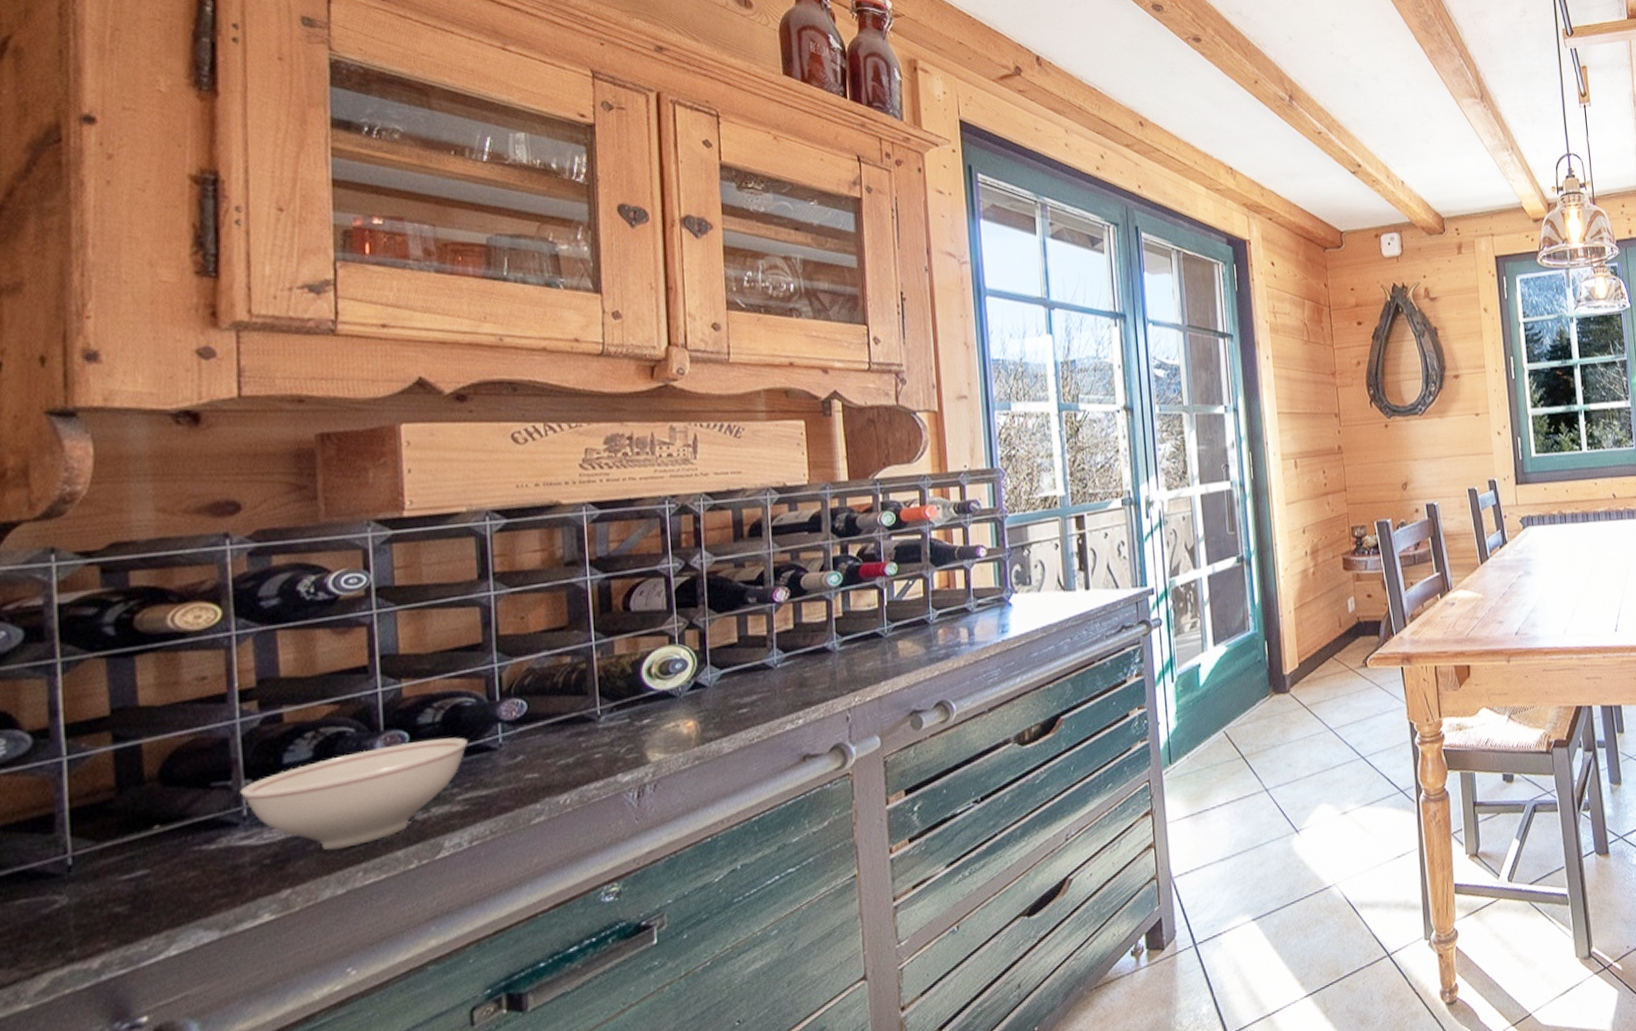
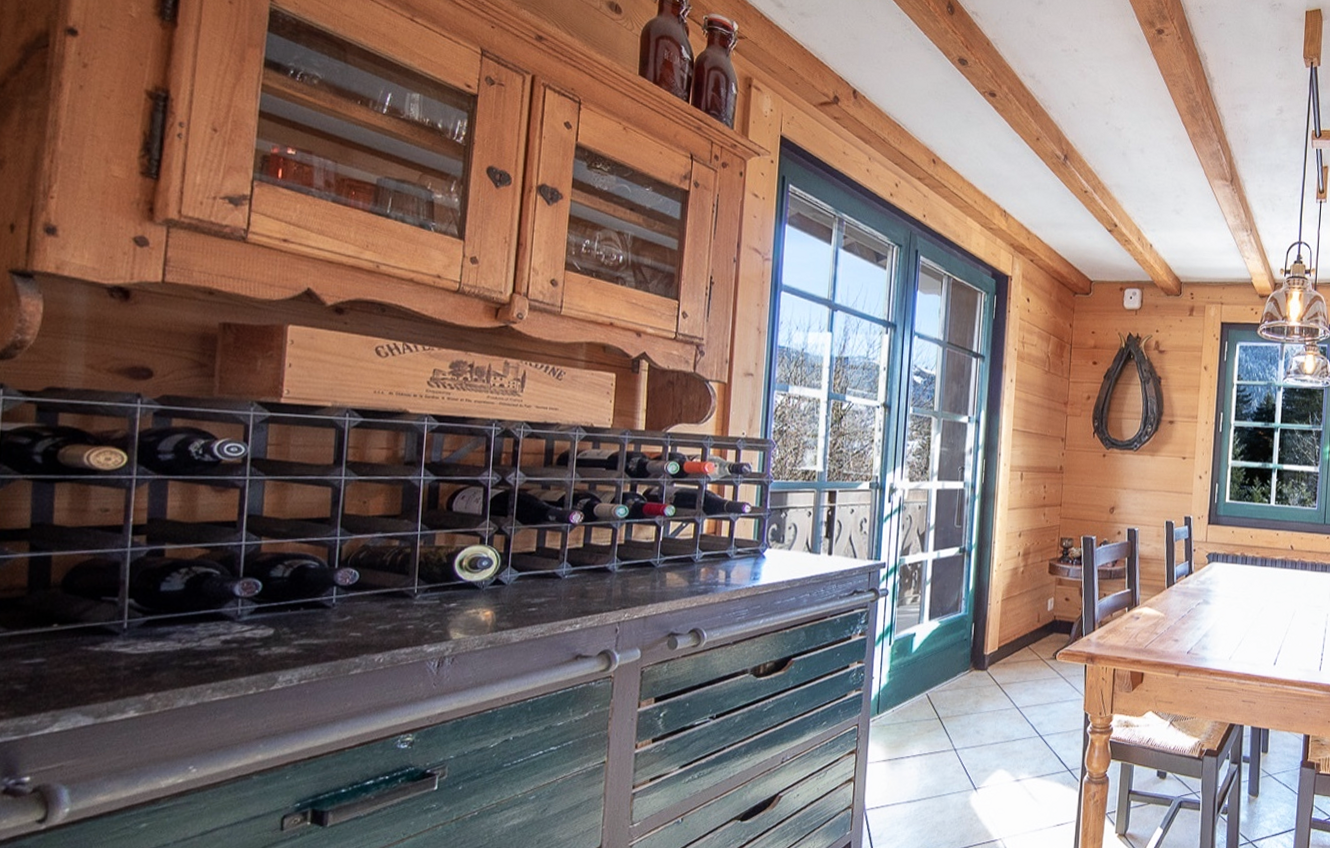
bowl: present [240,737,469,851] -> none [123,590,309,668]

